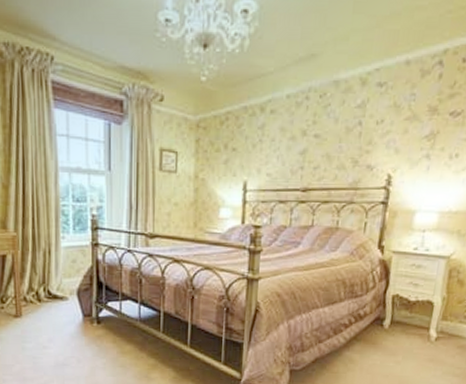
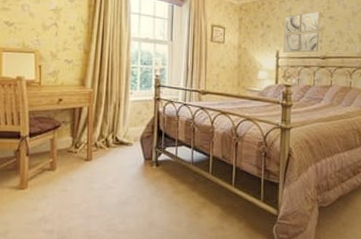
wall art: none [253,127,303,185] -> present [283,11,321,53]

